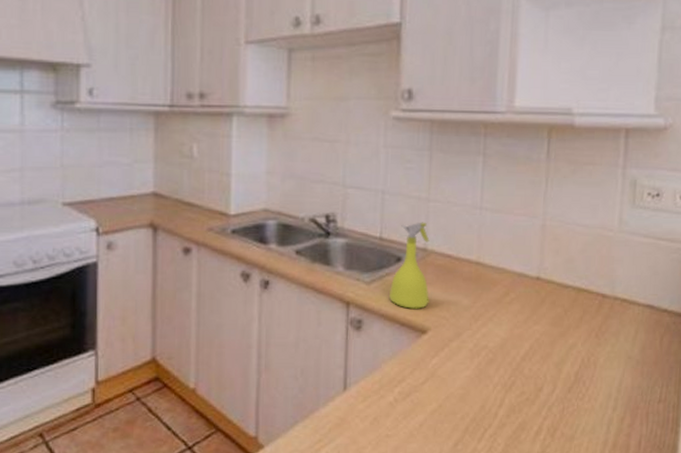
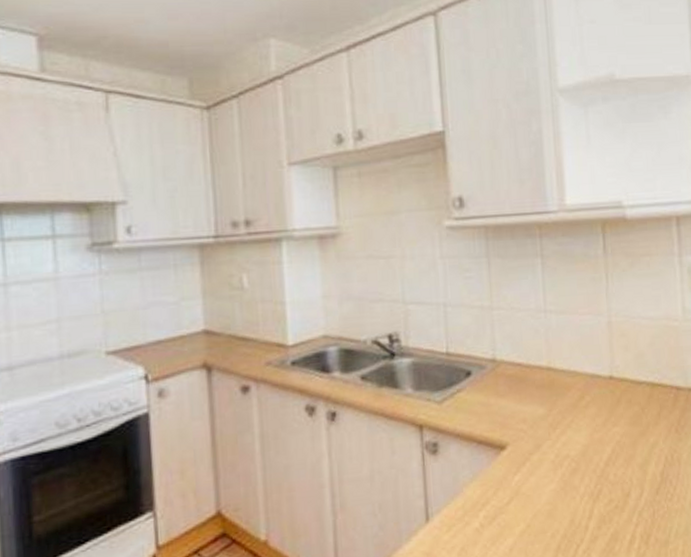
spray bottle: present [389,222,430,309] -> none [463,331,504,425]

